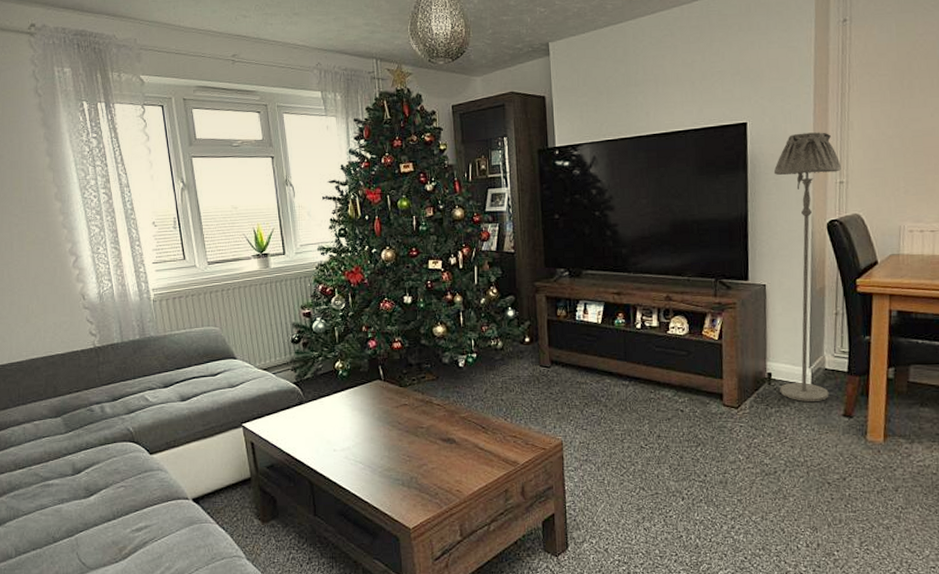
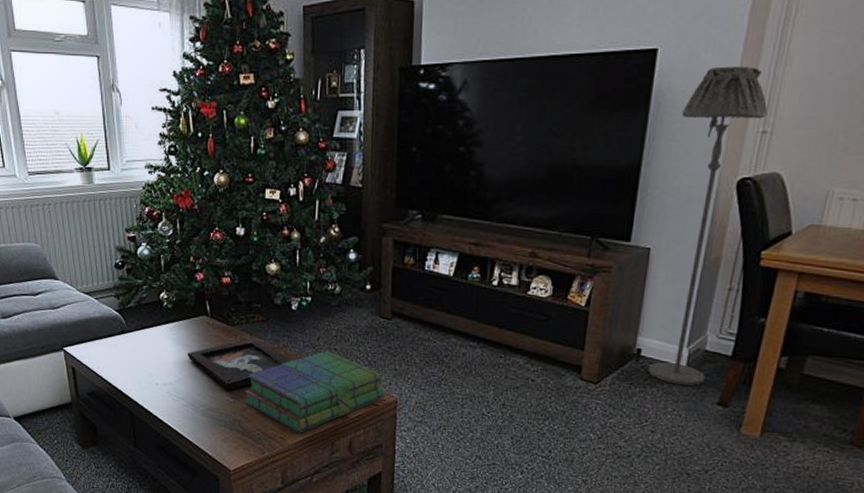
decorative tray: none [363,396,462,449] -> present [187,338,292,390]
stack of books: none [419,402,551,484] -> present [244,350,385,433]

